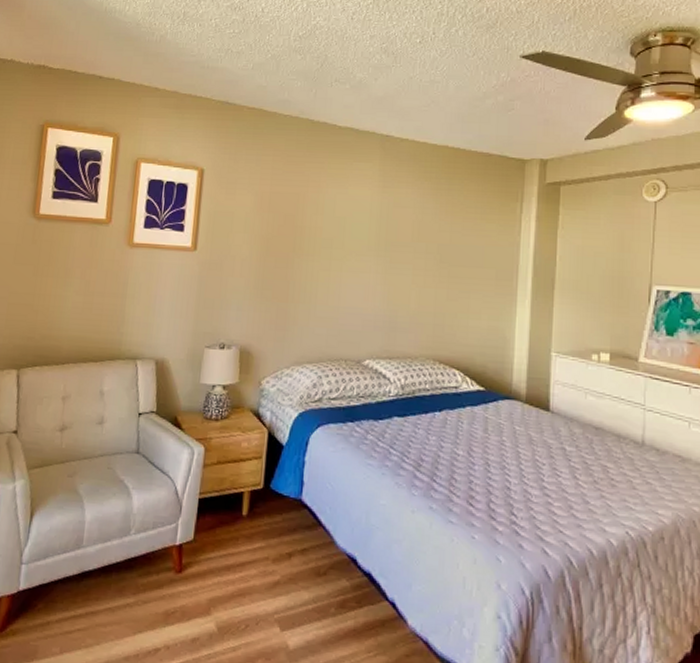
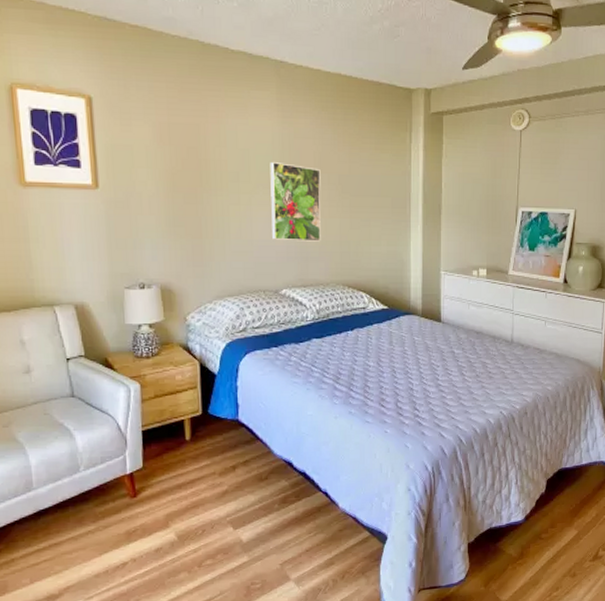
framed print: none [360,230,419,312] -> present [270,162,321,242]

